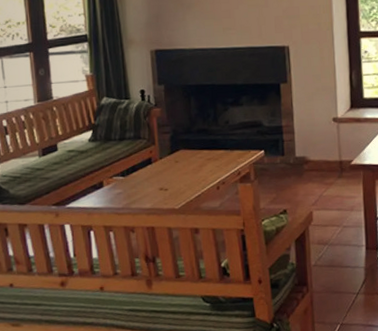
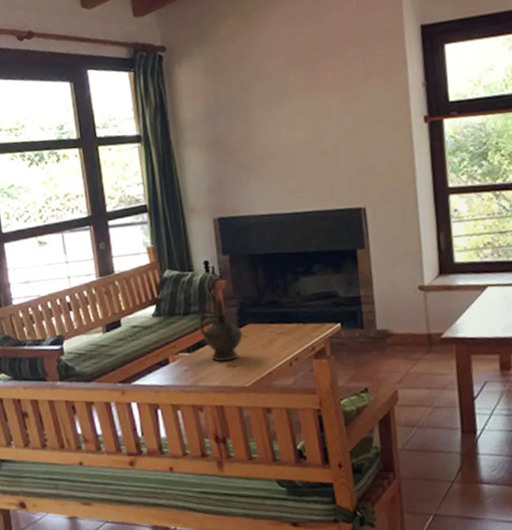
ceremonial vessel: none [133,125,175,185] -> present [198,298,244,362]

